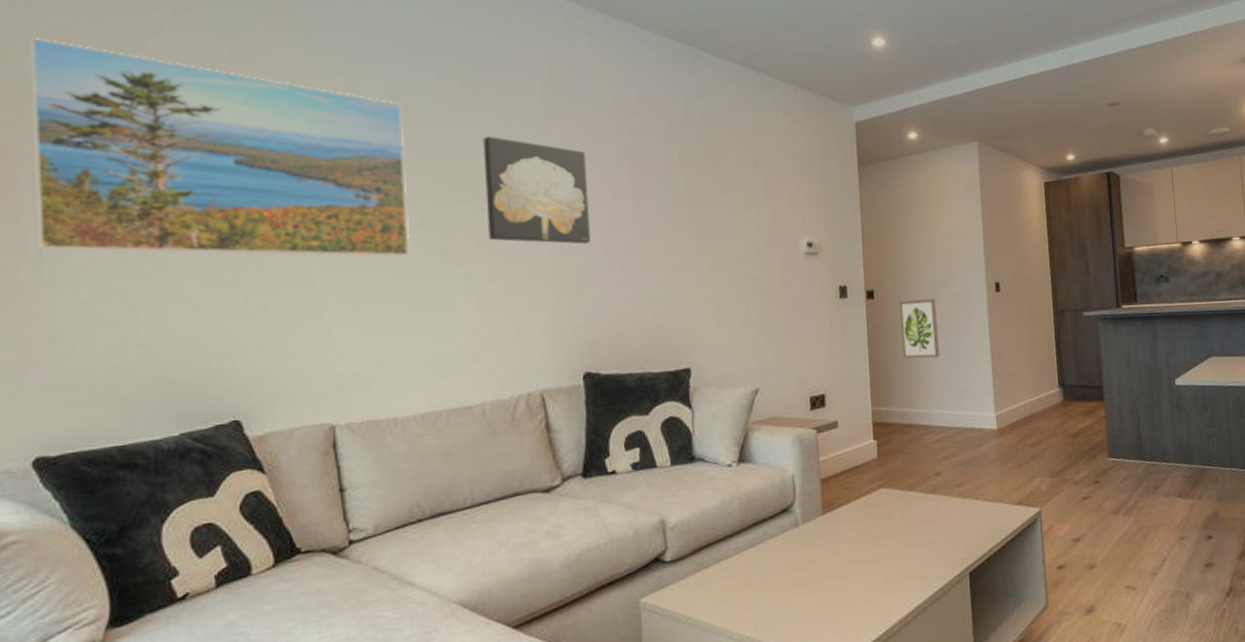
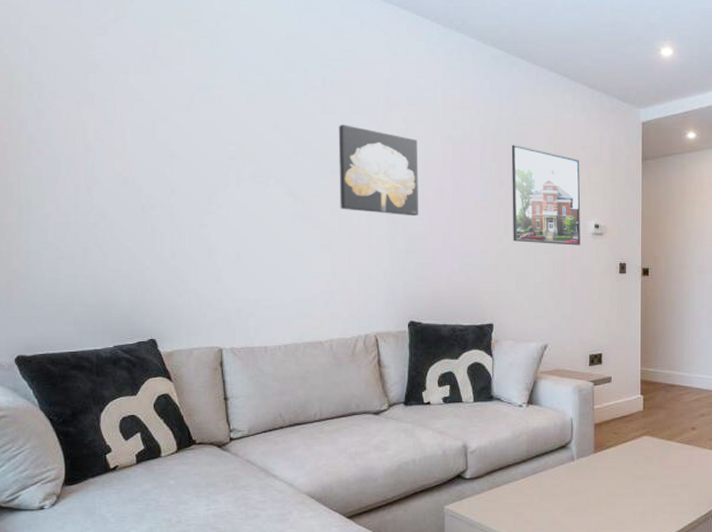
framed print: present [27,36,411,258] -> none [14,36,281,220]
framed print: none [702,153,792,269] -> present [511,144,581,246]
wall art: present [898,298,940,359] -> none [669,278,702,330]

